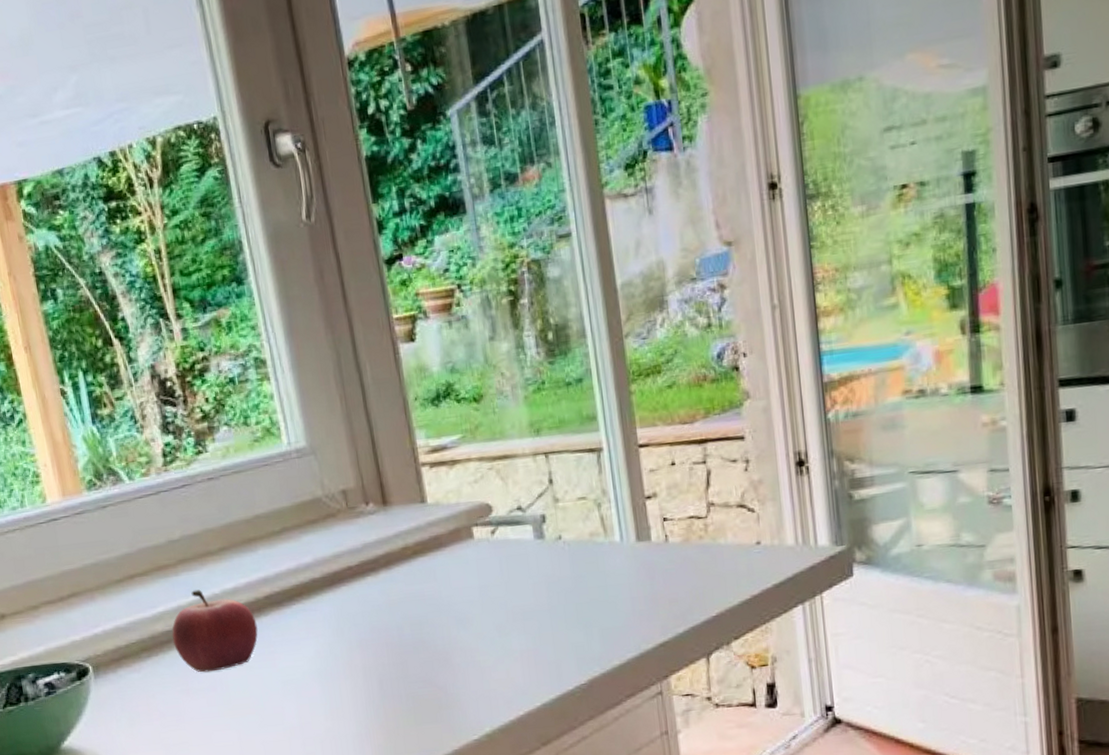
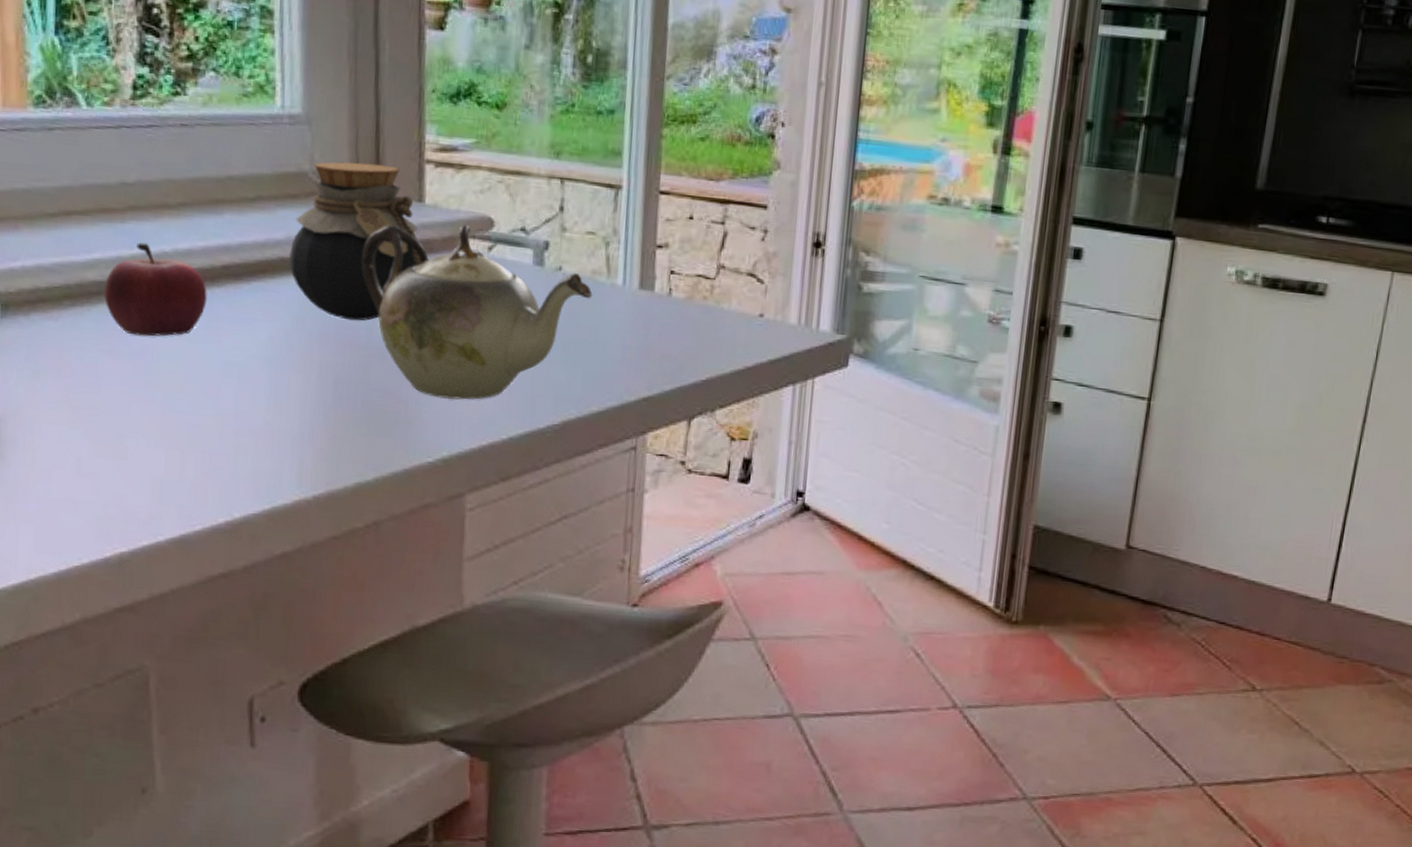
jar: none [318,475,434,624] -> present [289,161,421,321]
teapot: none [381,515,594,679] -> present [361,225,593,400]

